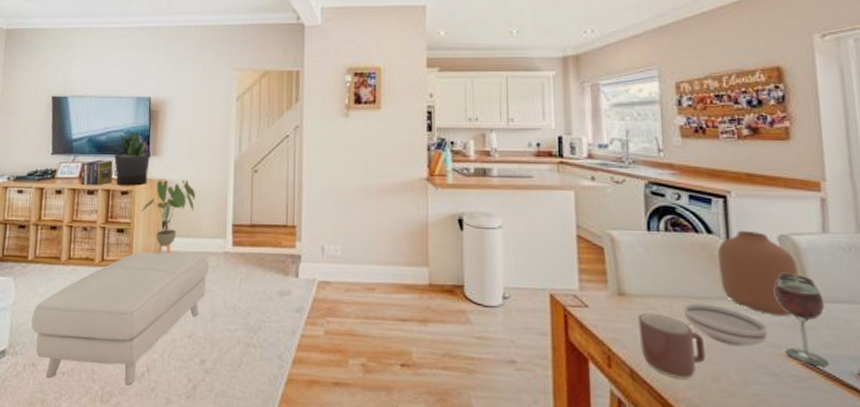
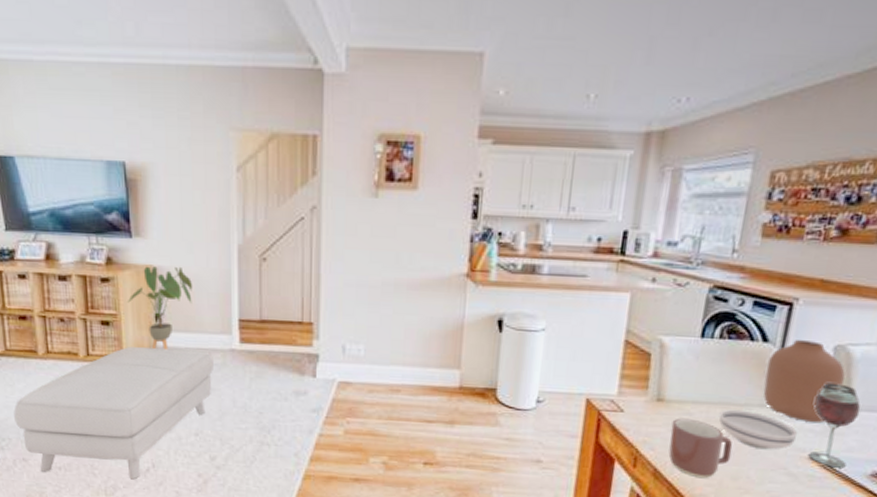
books: present [80,159,113,186] -> none [45,239,89,271]
planter: present [114,131,150,187] -> none [87,204,133,273]

